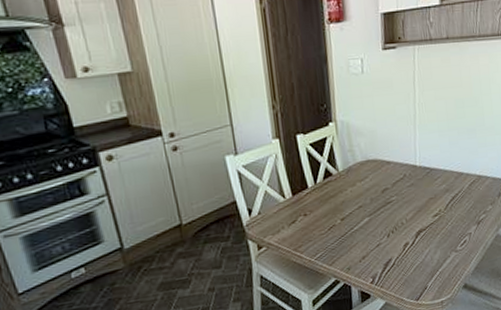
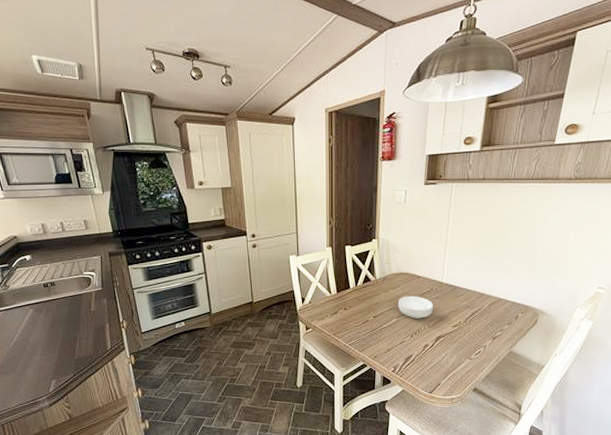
cereal bowl: none [368,186,410,214] -> present [398,296,434,319]

